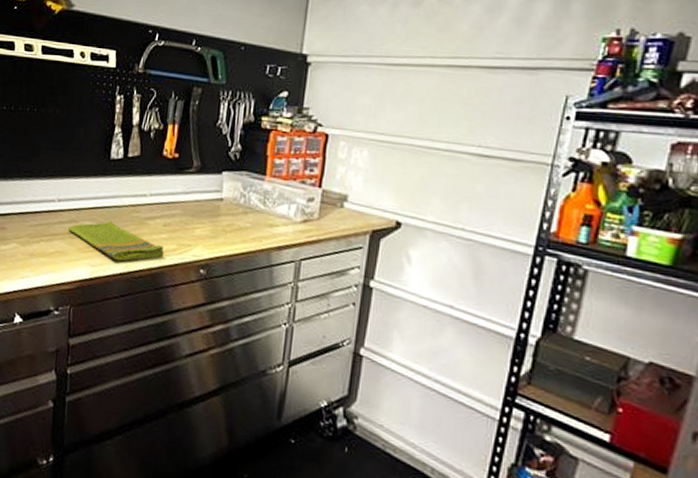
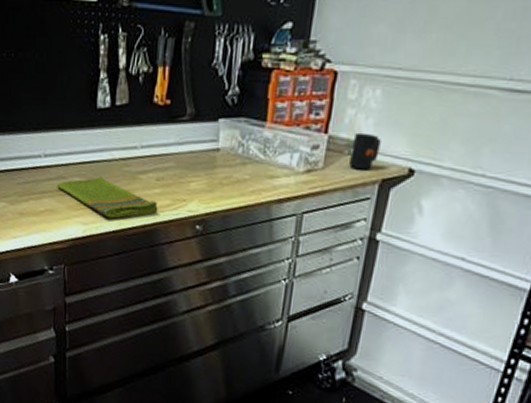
mug: none [341,187,370,222] -> present [348,132,381,170]

